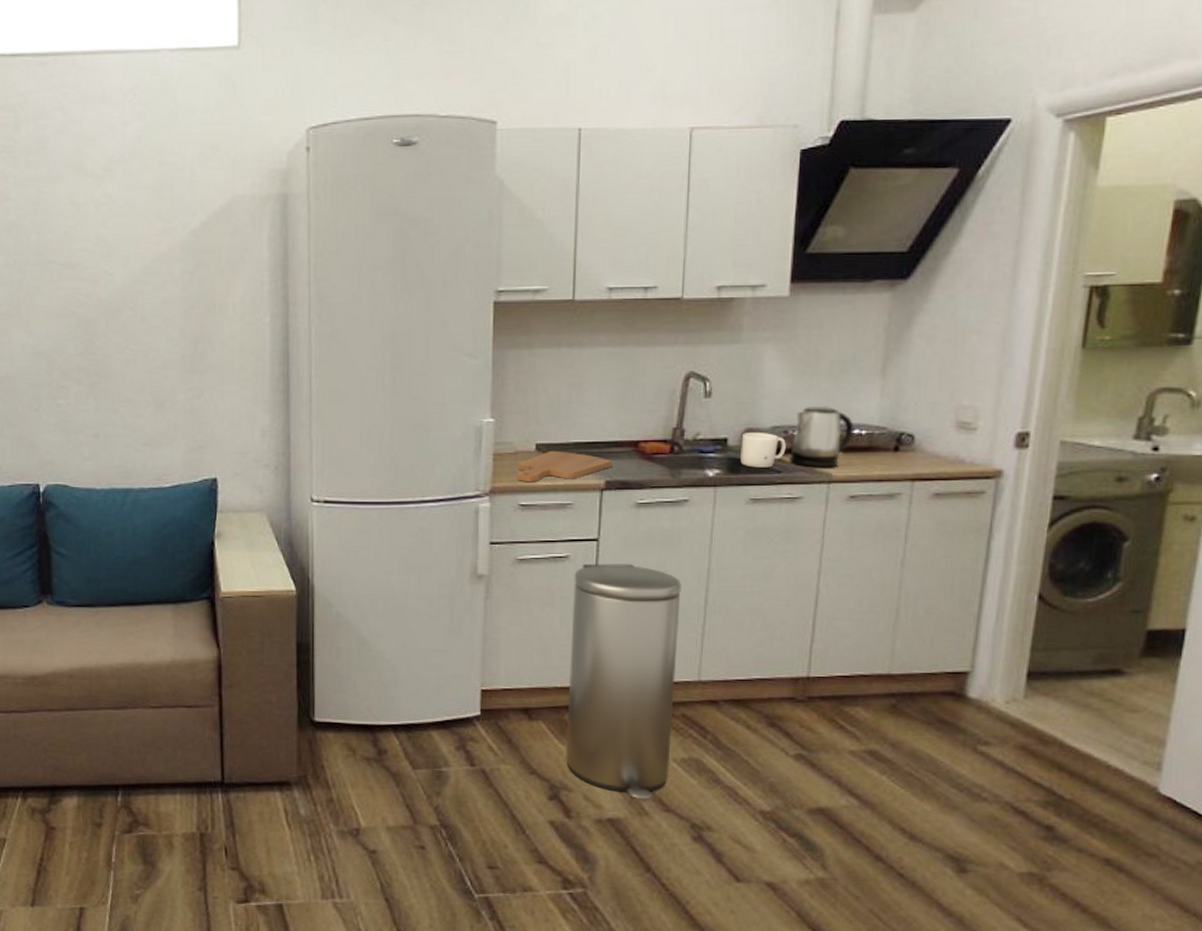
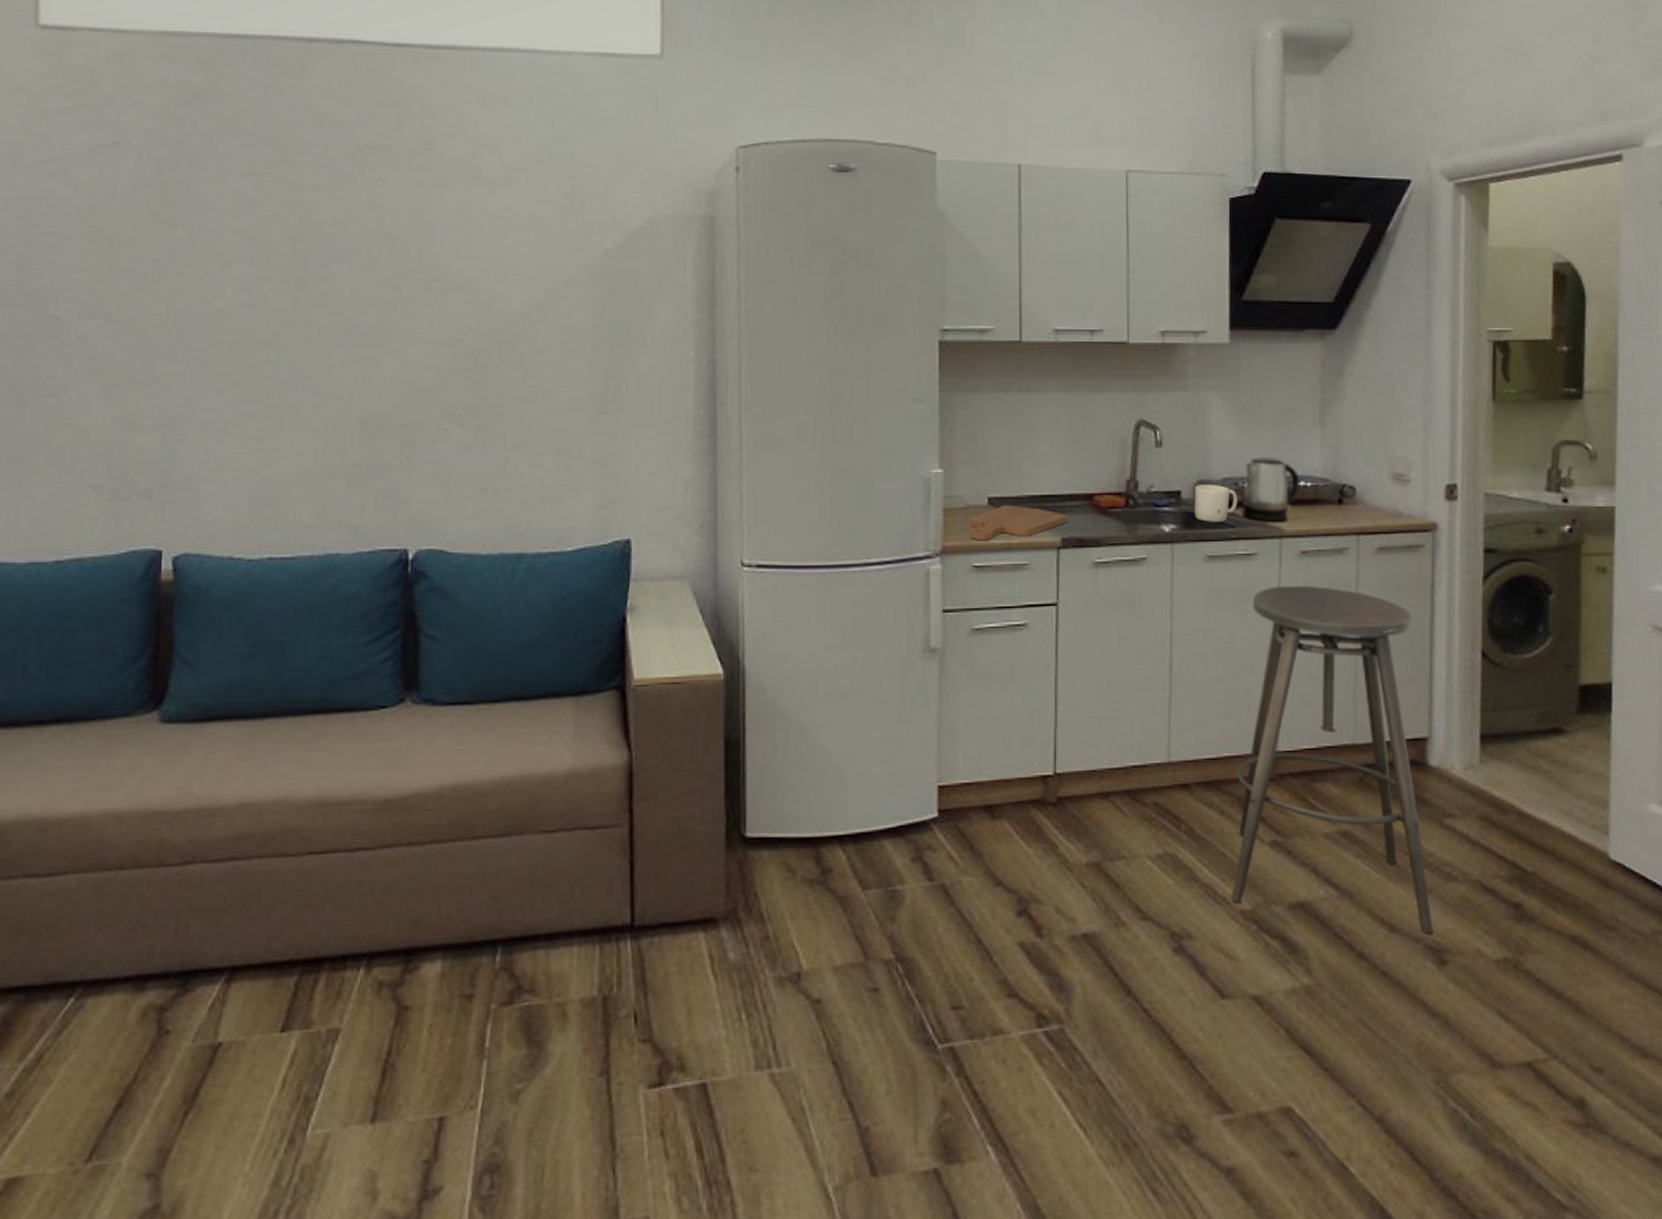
pedal bin: present [565,563,682,799] -> none [1032,631,1145,907]
stool: none [752,527,965,845] -> present [1231,585,1433,934]

